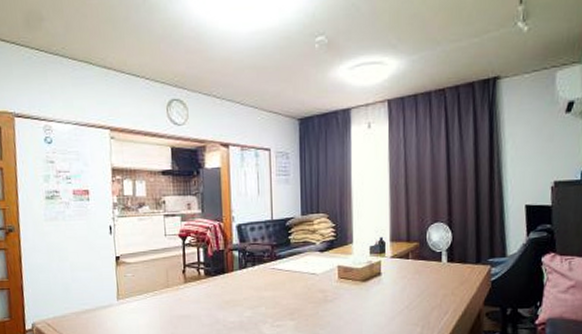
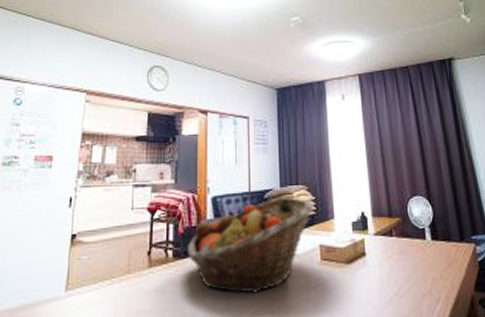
fruit basket: none [217,224,333,304] -> present [188,196,314,293]

